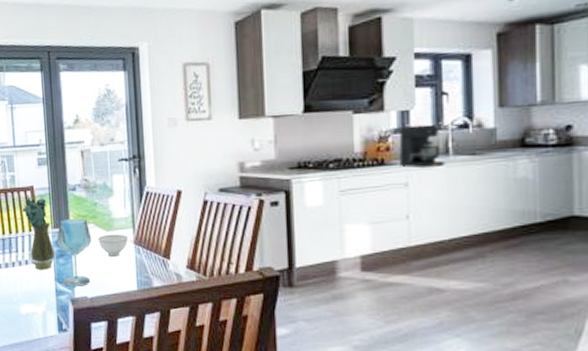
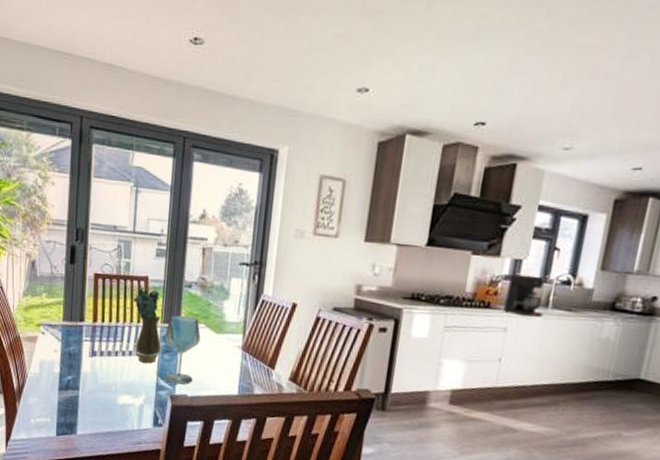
bowl: present [98,234,129,256] -> none [207,336,238,360]

